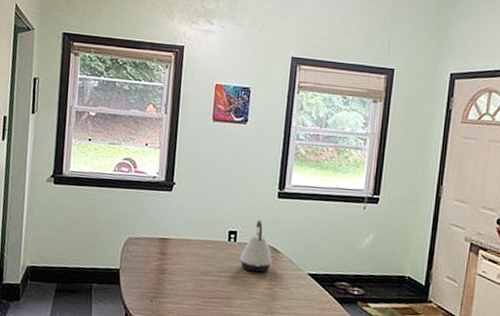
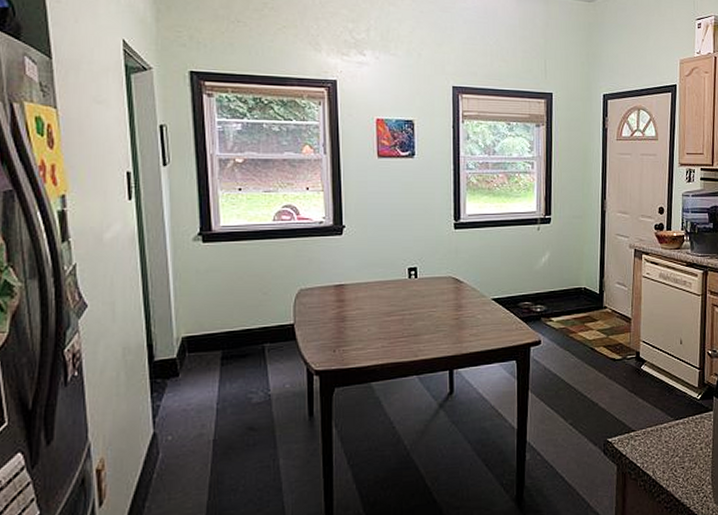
kettle: present [240,220,272,273] -> none [423,253,455,305]

